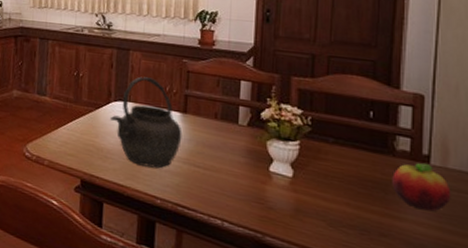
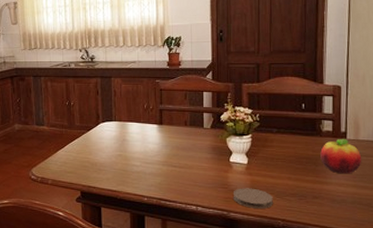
kettle: present [109,76,182,169] -> none [100,99,160,173]
coaster: none [270,206,324,239] -> present [233,188,273,209]

